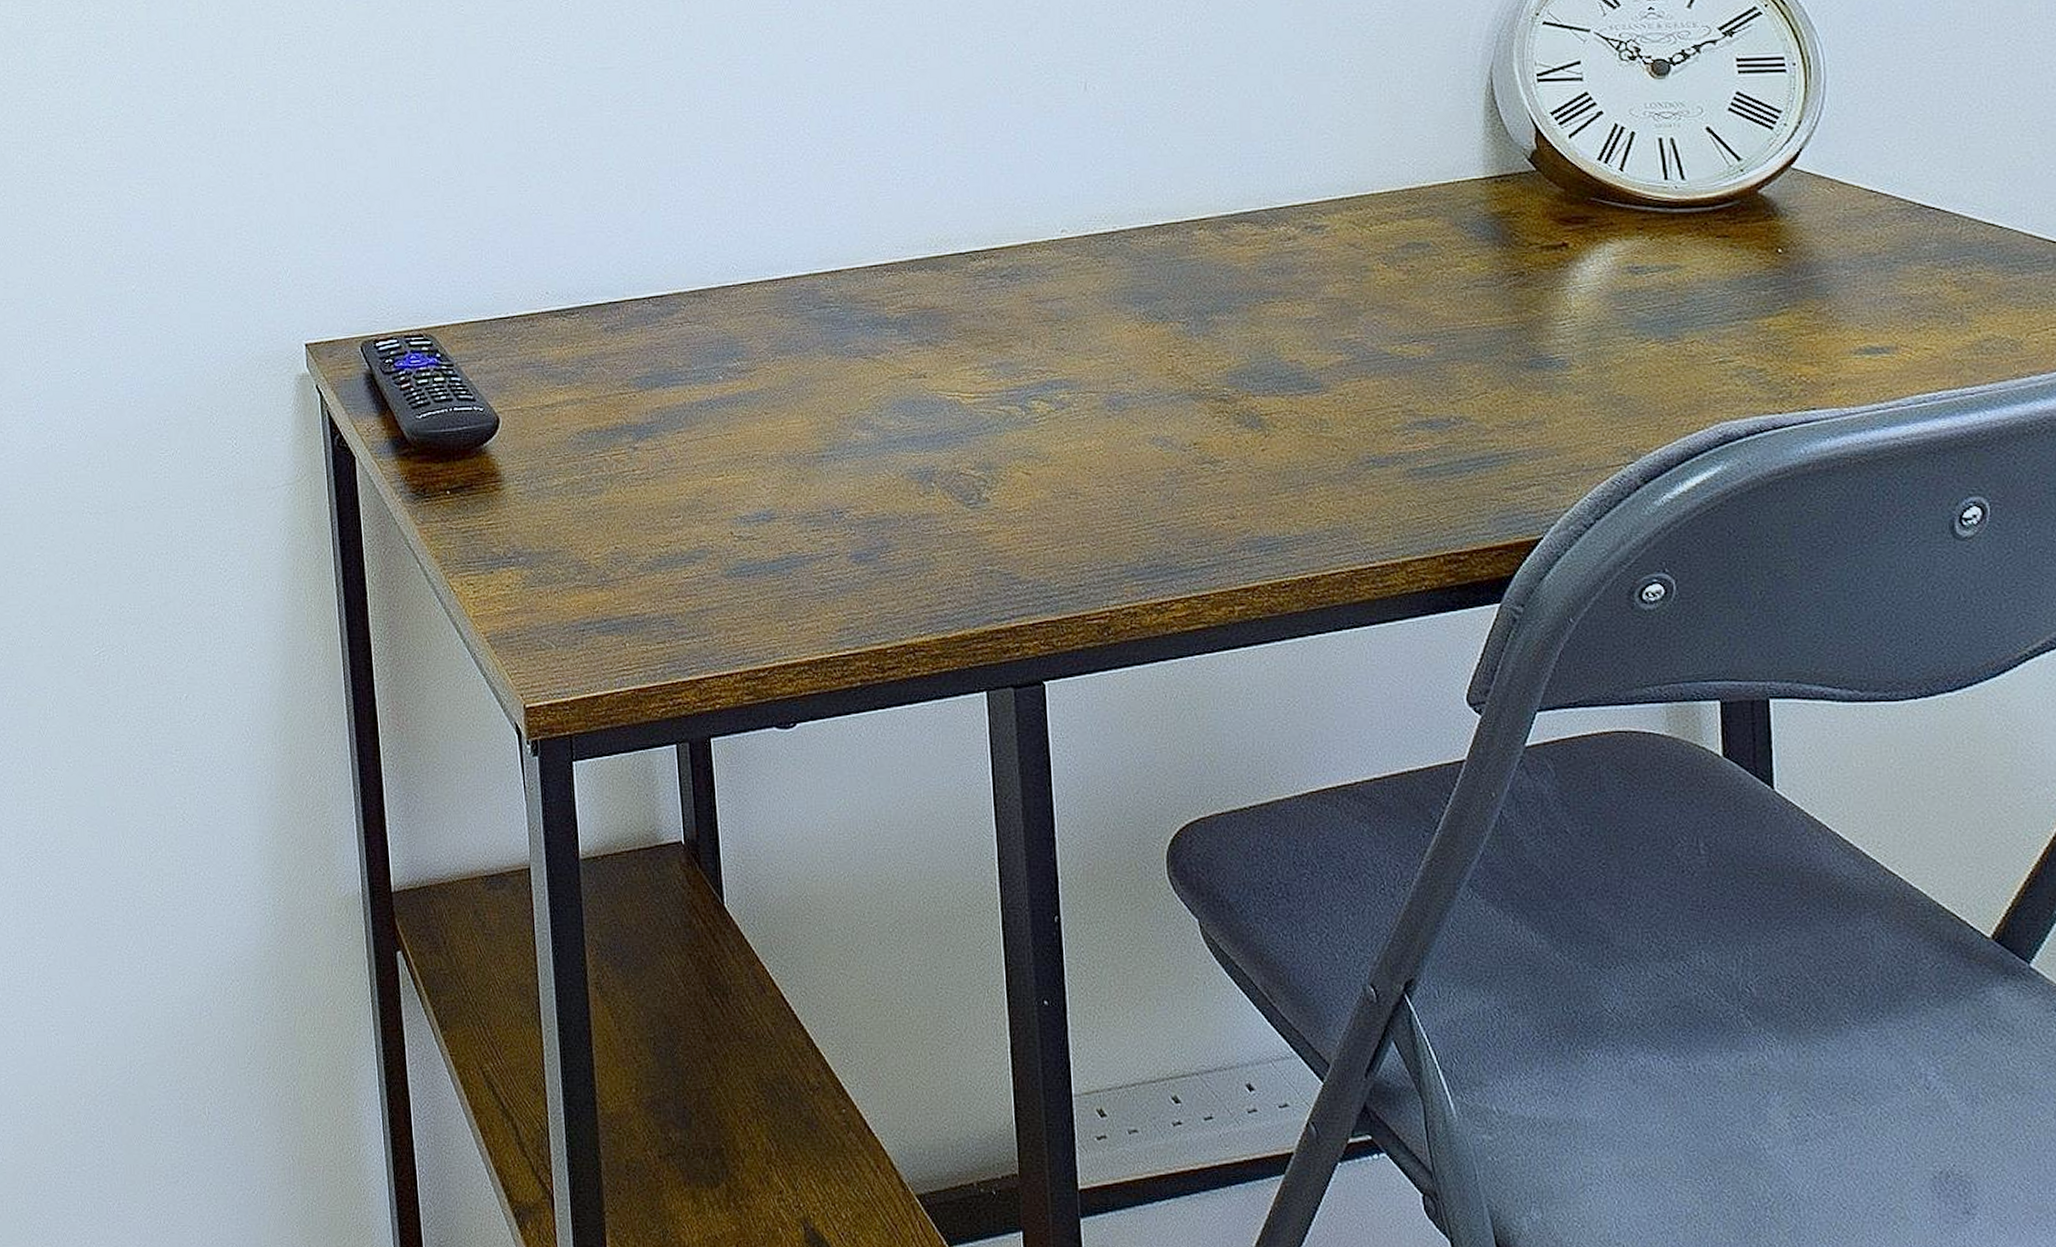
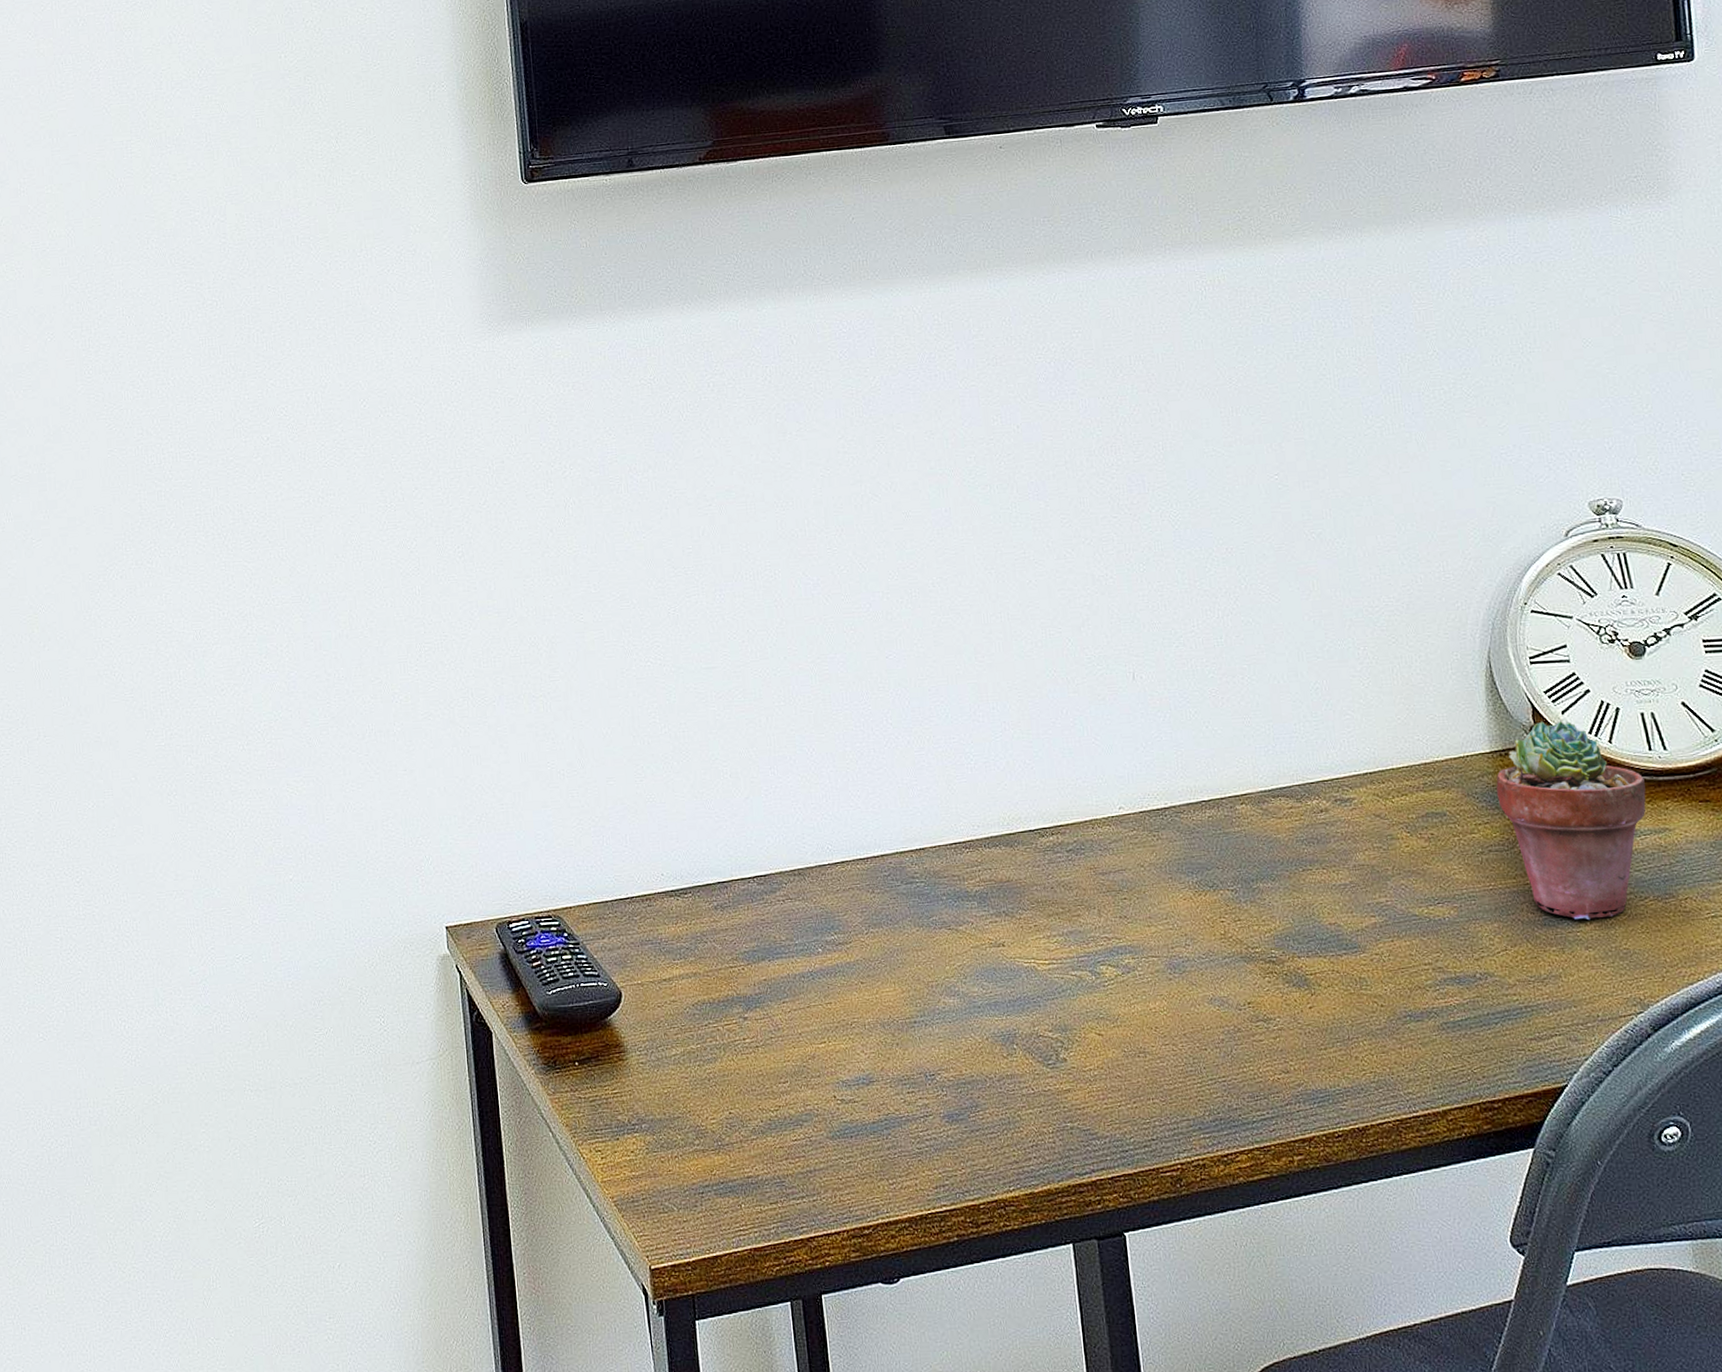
potted succulent: none [1488,145,1657,364] -> present [1496,721,1646,921]

